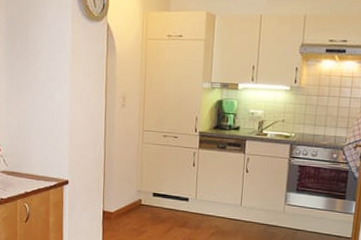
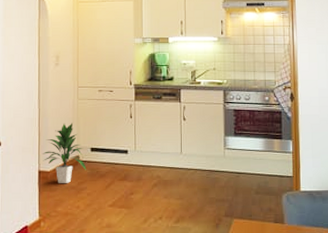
indoor plant: none [106,166,149,225] -> present [42,123,87,183]

